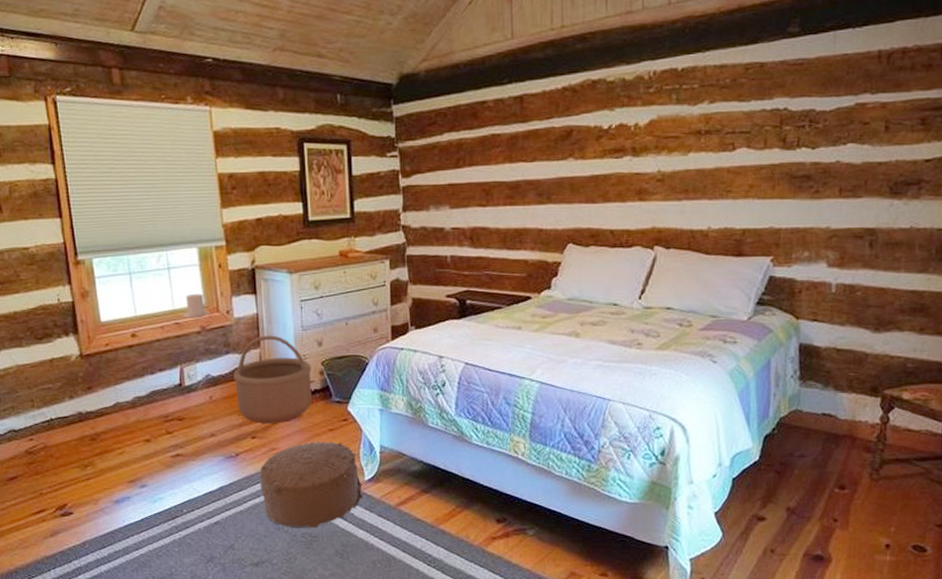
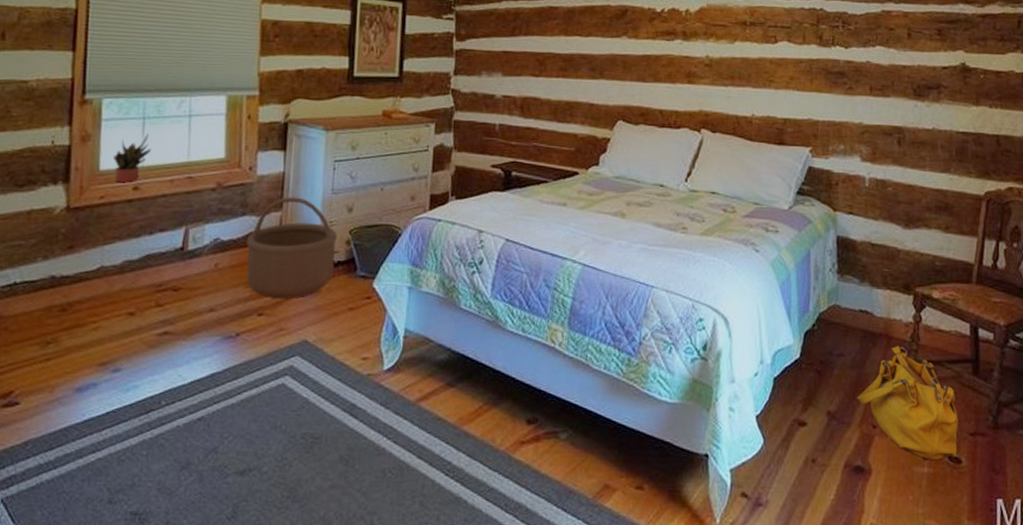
potted plant: none [110,287,141,332] -> present [113,134,152,183]
candle: present [182,293,211,319] -> none [198,145,231,174]
pouf: present [259,441,363,527] -> none [259,321,379,426]
handbag: none [818,445,925,549] -> present [857,345,958,460]

